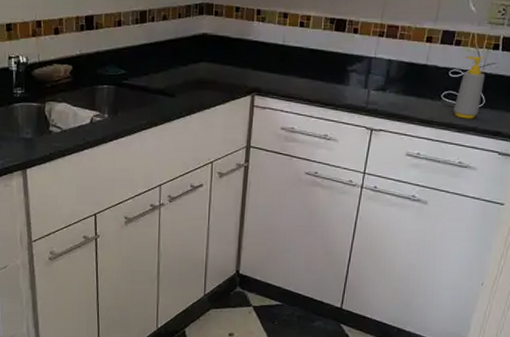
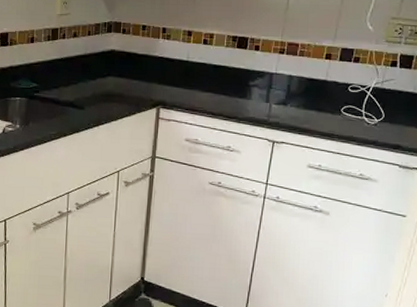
soap bottle: present [454,55,486,119] -> none [354,72,384,133]

